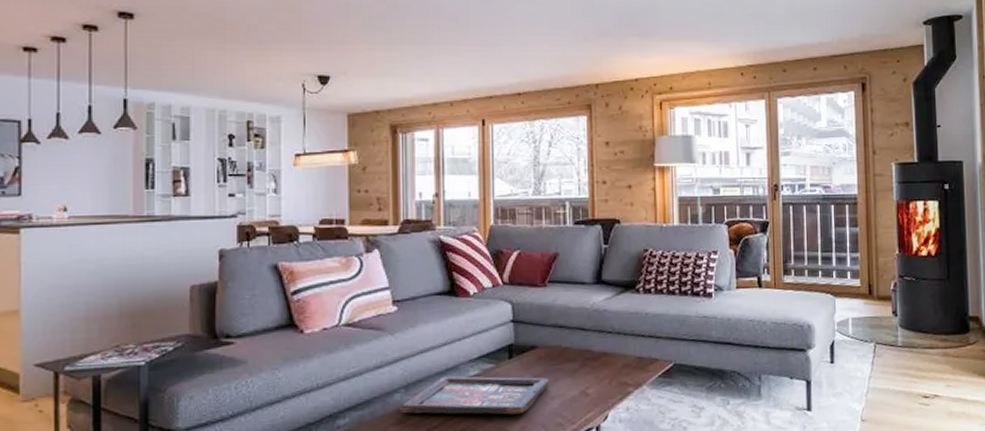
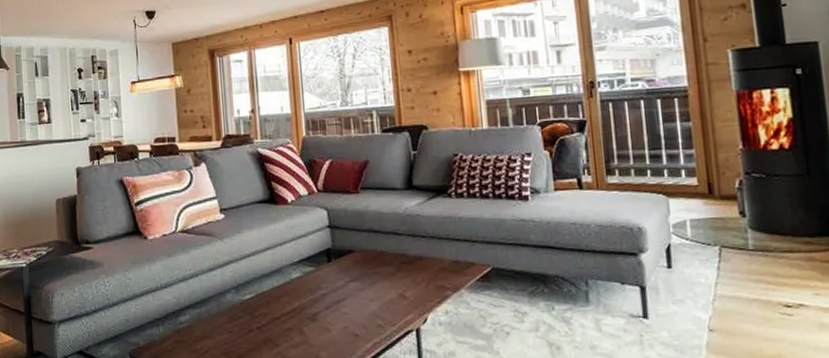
decorative tray: present [399,376,550,415] -> none [231,278,368,315]

